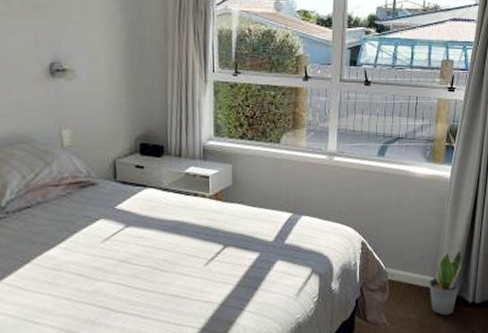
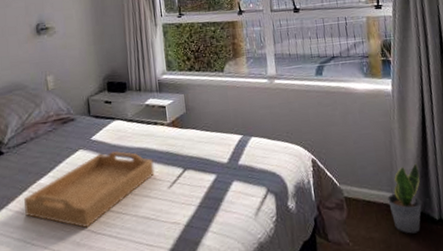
serving tray: none [26,222,190,306] -> present [24,150,155,229]

